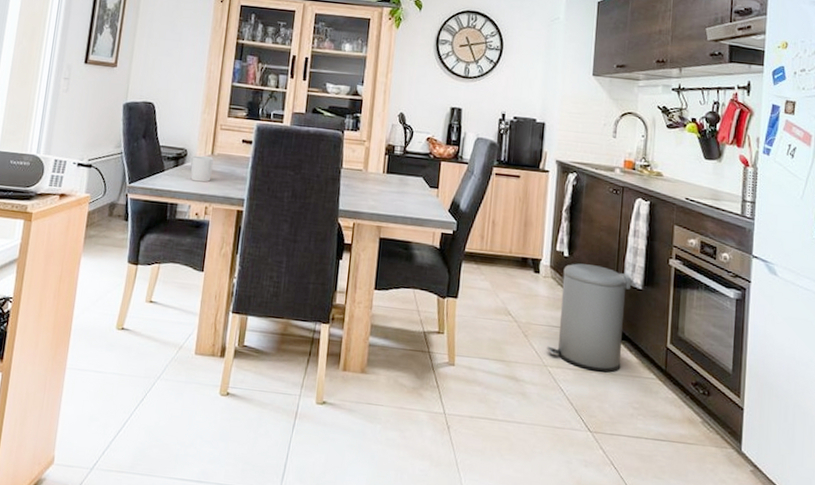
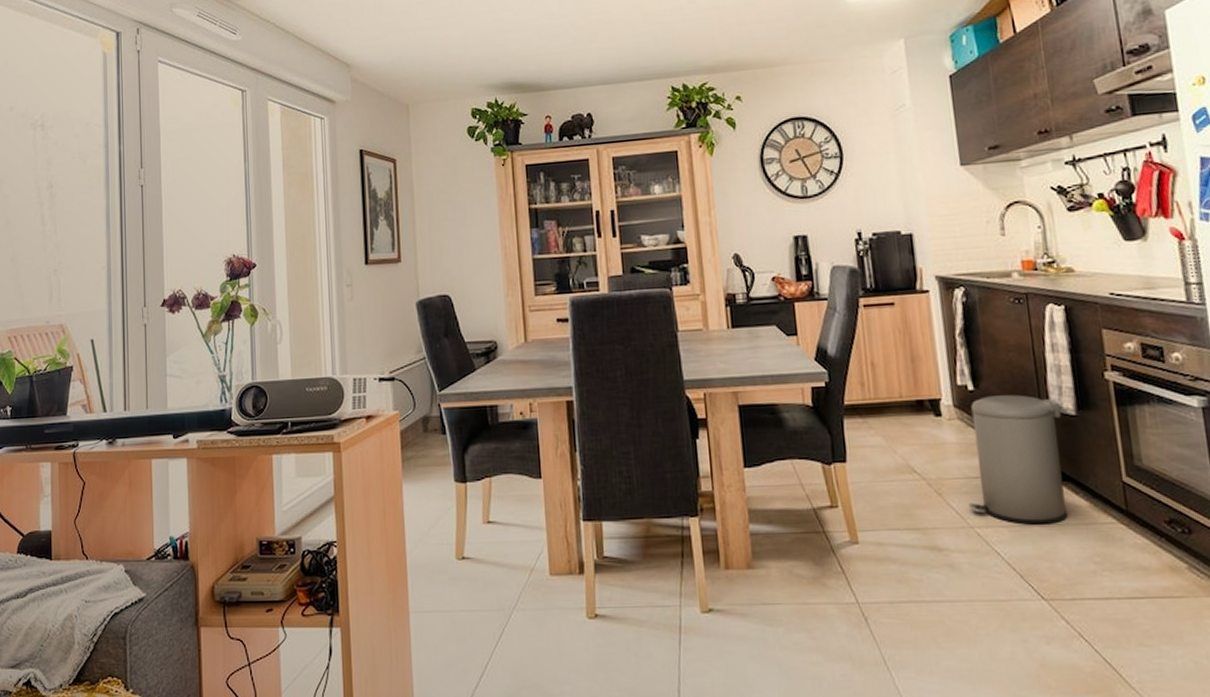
mug: present [190,155,215,183] -> none [503,345,530,376]

